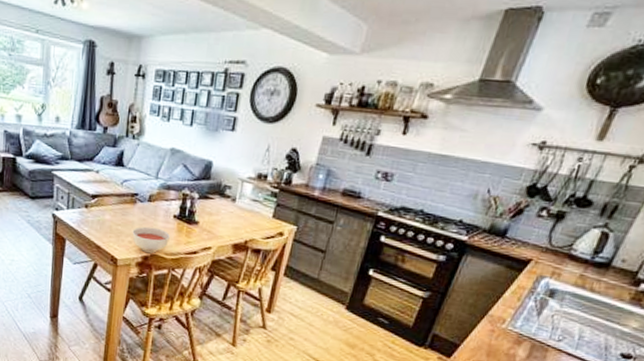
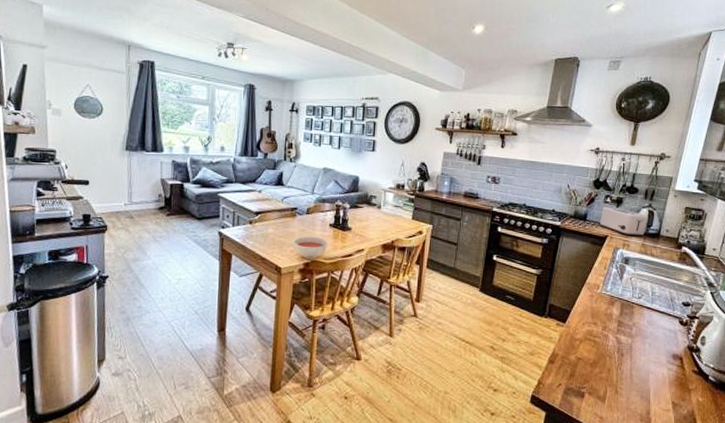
toaster: none [524,222,599,265] -> present [600,207,648,237]

